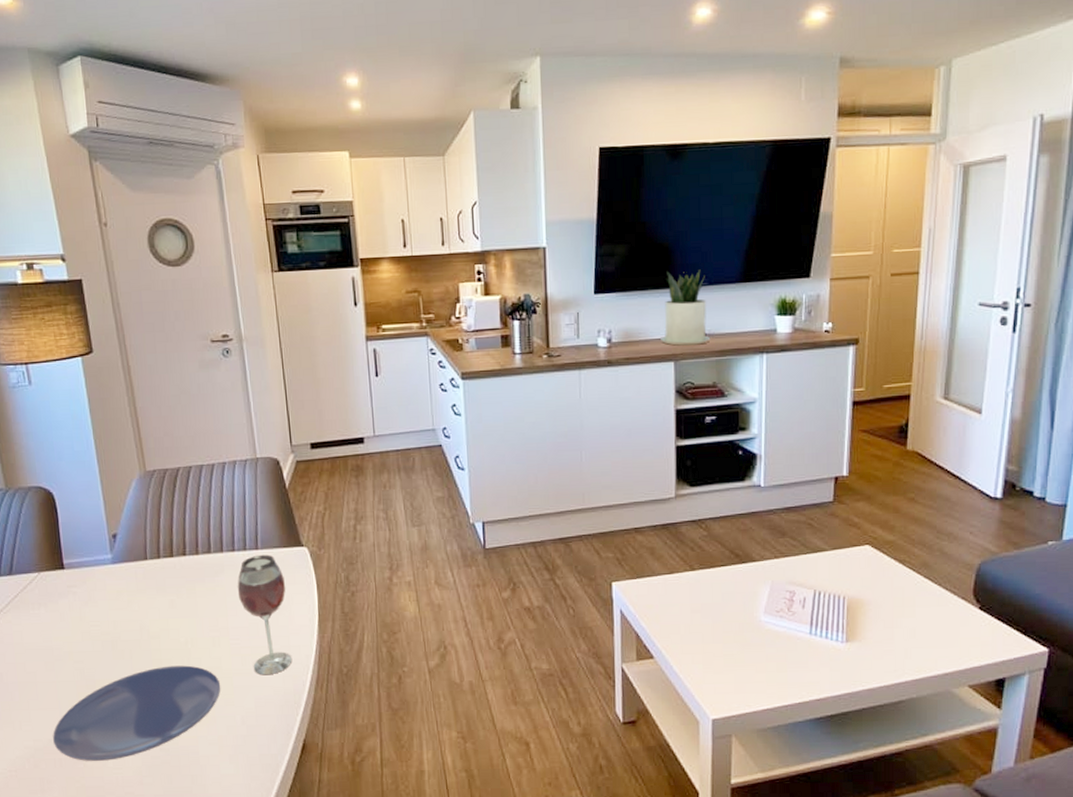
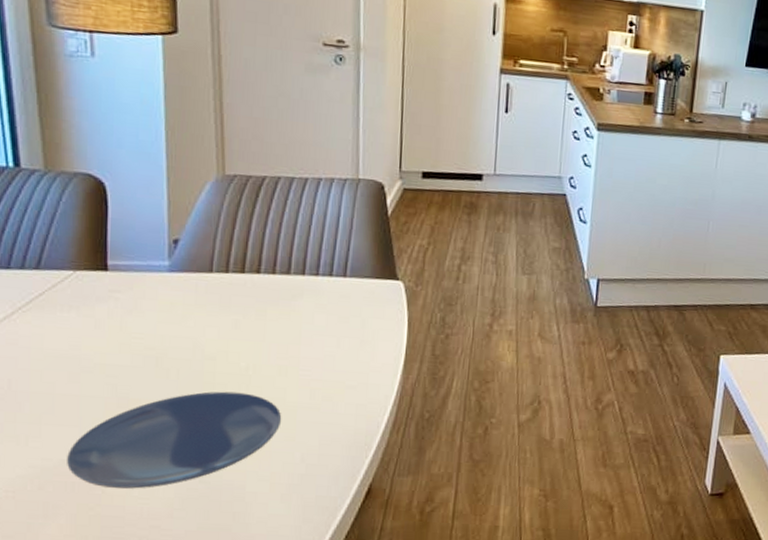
wineglass: present [237,554,292,675] -> none [316,282,373,413]

